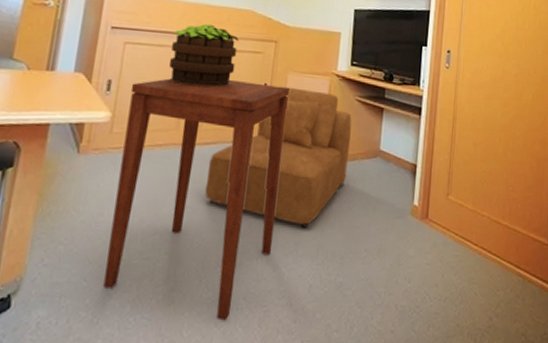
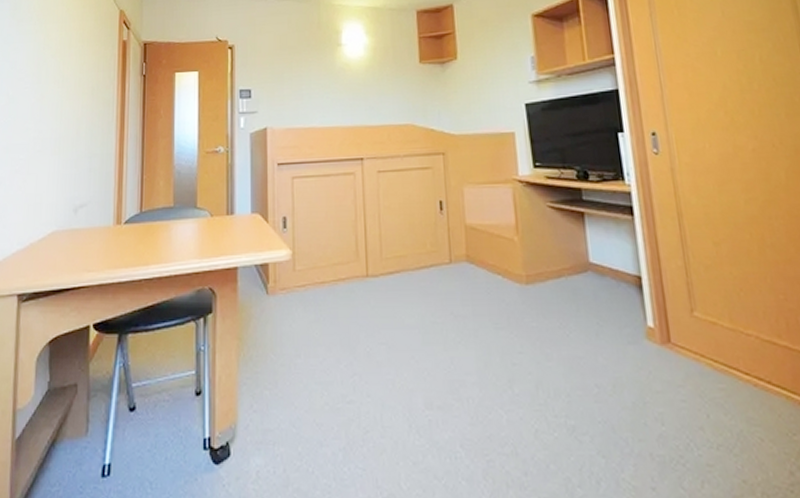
side table: present [103,78,290,321] -> none [305,201,483,472]
potted plant: present [168,23,240,88] -> none [336,145,405,214]
armchair: present [204,86,352,228] -> none [395,201,555,361]

